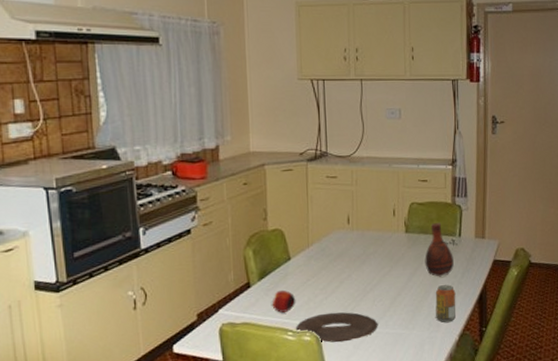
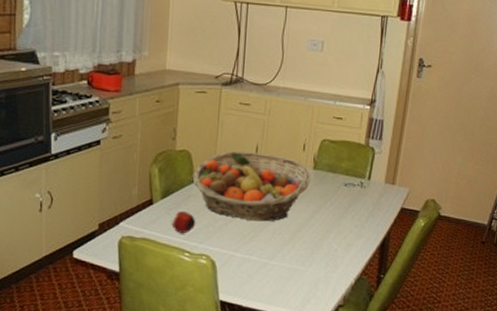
fruit basket: none [287,223,404,291] -> present [192,151,311,222]
plate: present [296,312,378,343] -> none [193,239,275,270]
vase: present [424,223,454,277] -> none [329,163,360,218]
beverage can: present [435,285,456,322] -> none [334,227,358,264]

